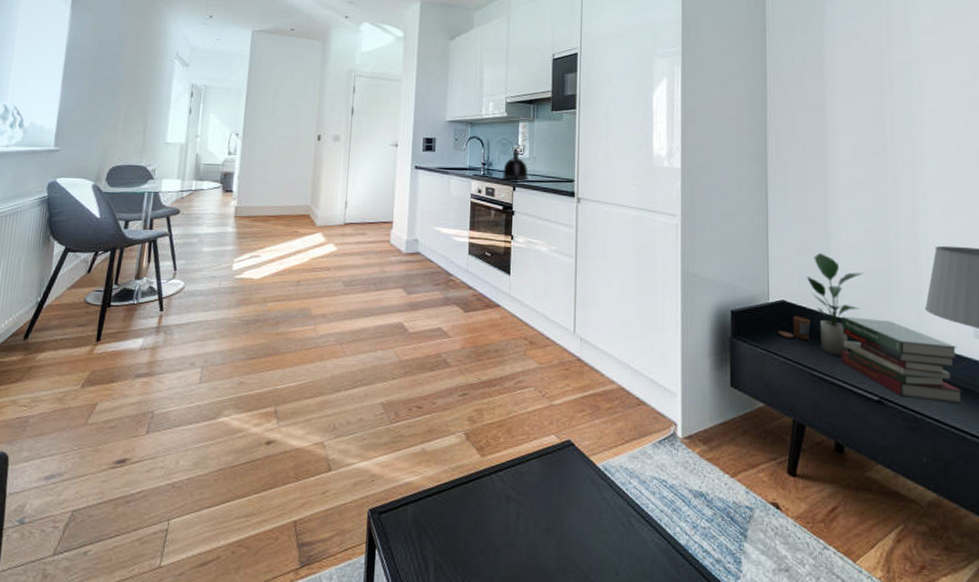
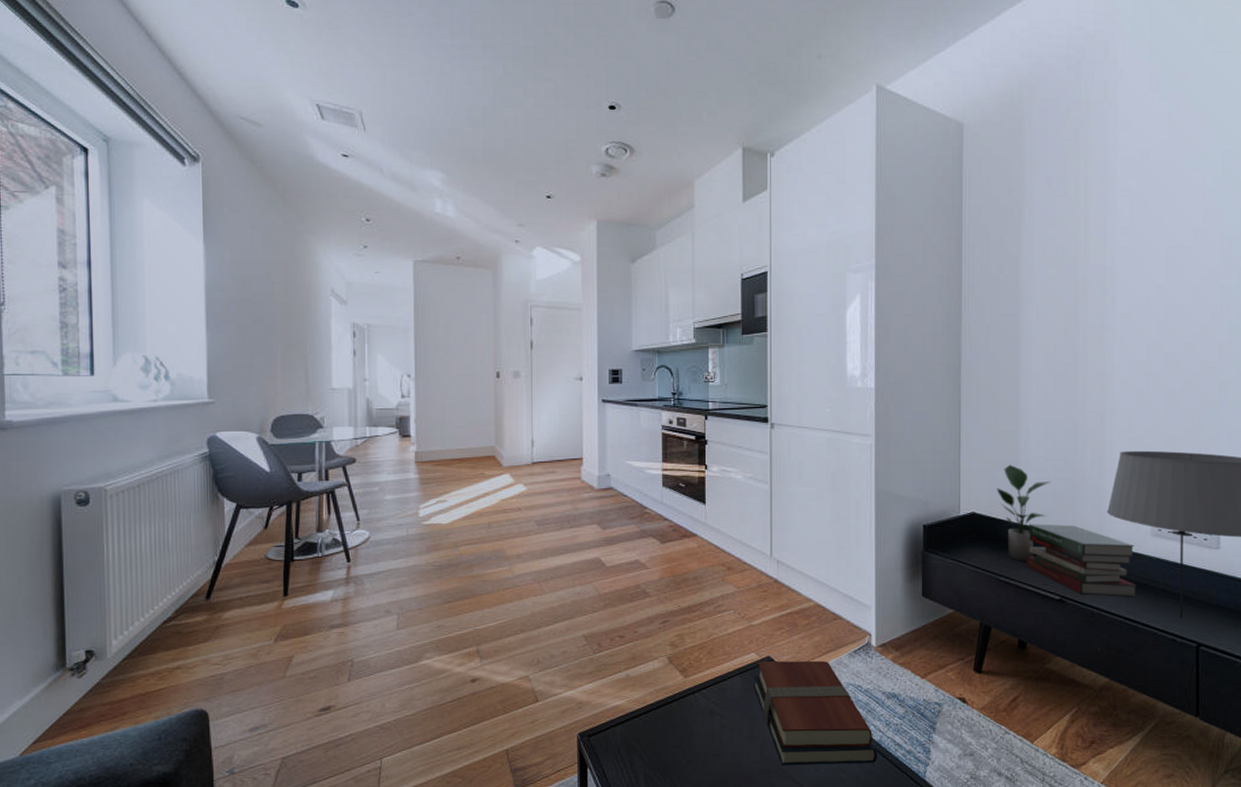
kettle: present [503,148,528,181] -> none [694,376,720,410]
books: none [552,444,683,570] -> present [753,660,877,766]
candle: present [777,315,811,340] -> none [967,526,999,549]

